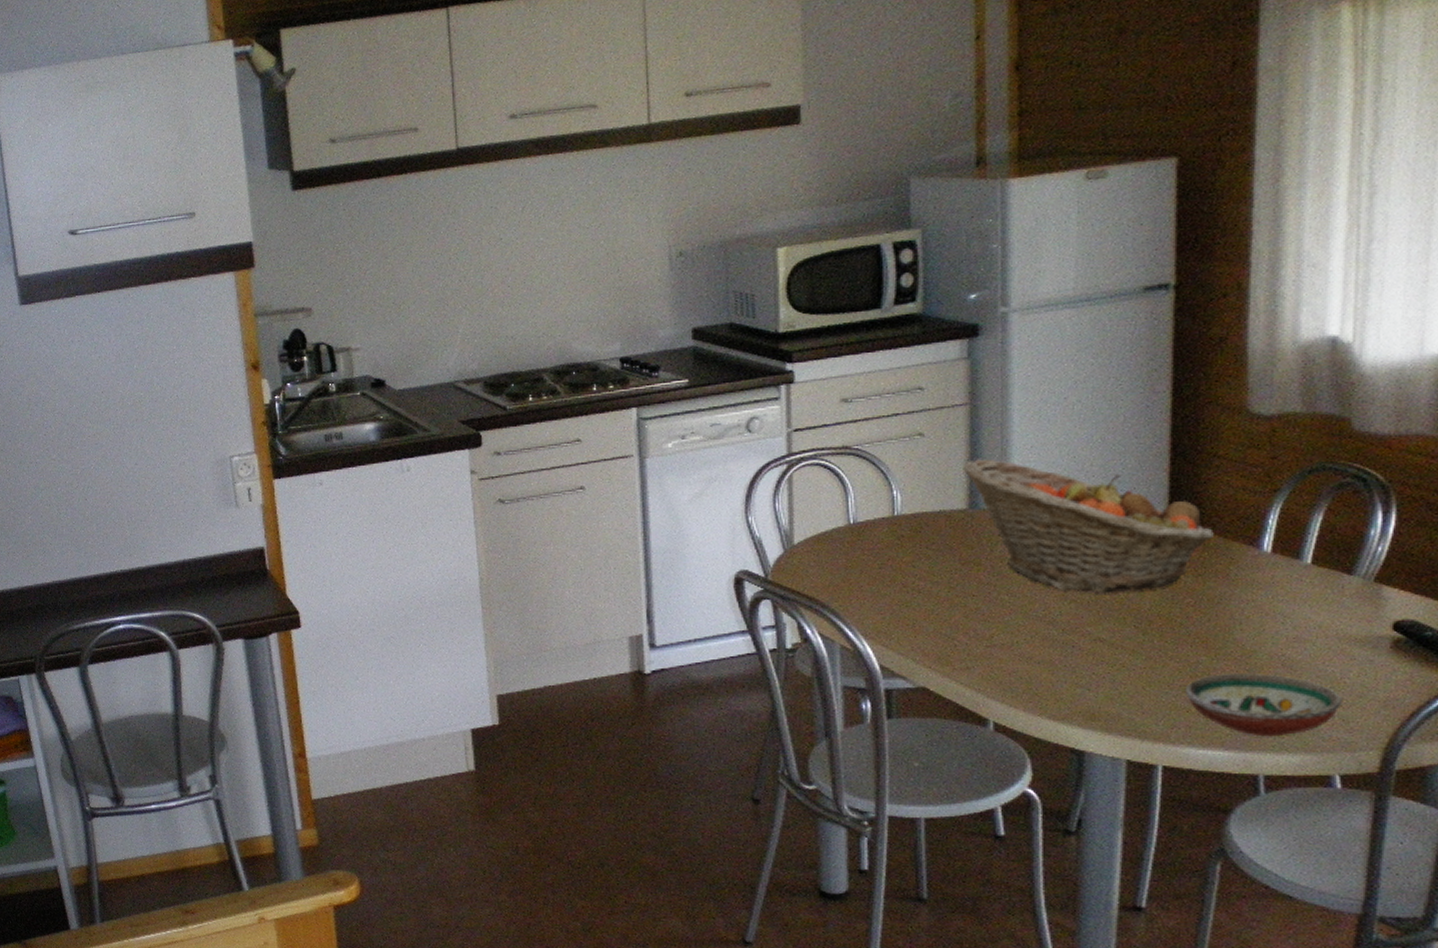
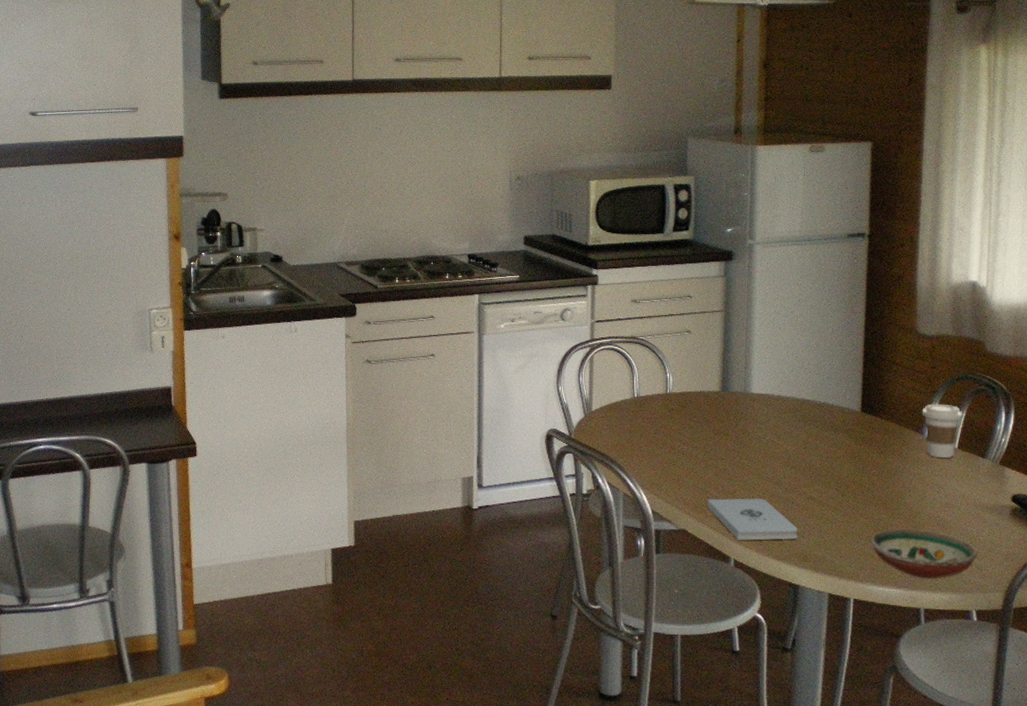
notepad: none [953,643,1082,697] -> present [706,498,798,540]
fruit basket: present [964,459,1214,593] -> none [719,353,892,462]
coffee cup: none [1257,505,1317,579] -> present [922,403,962,459]

